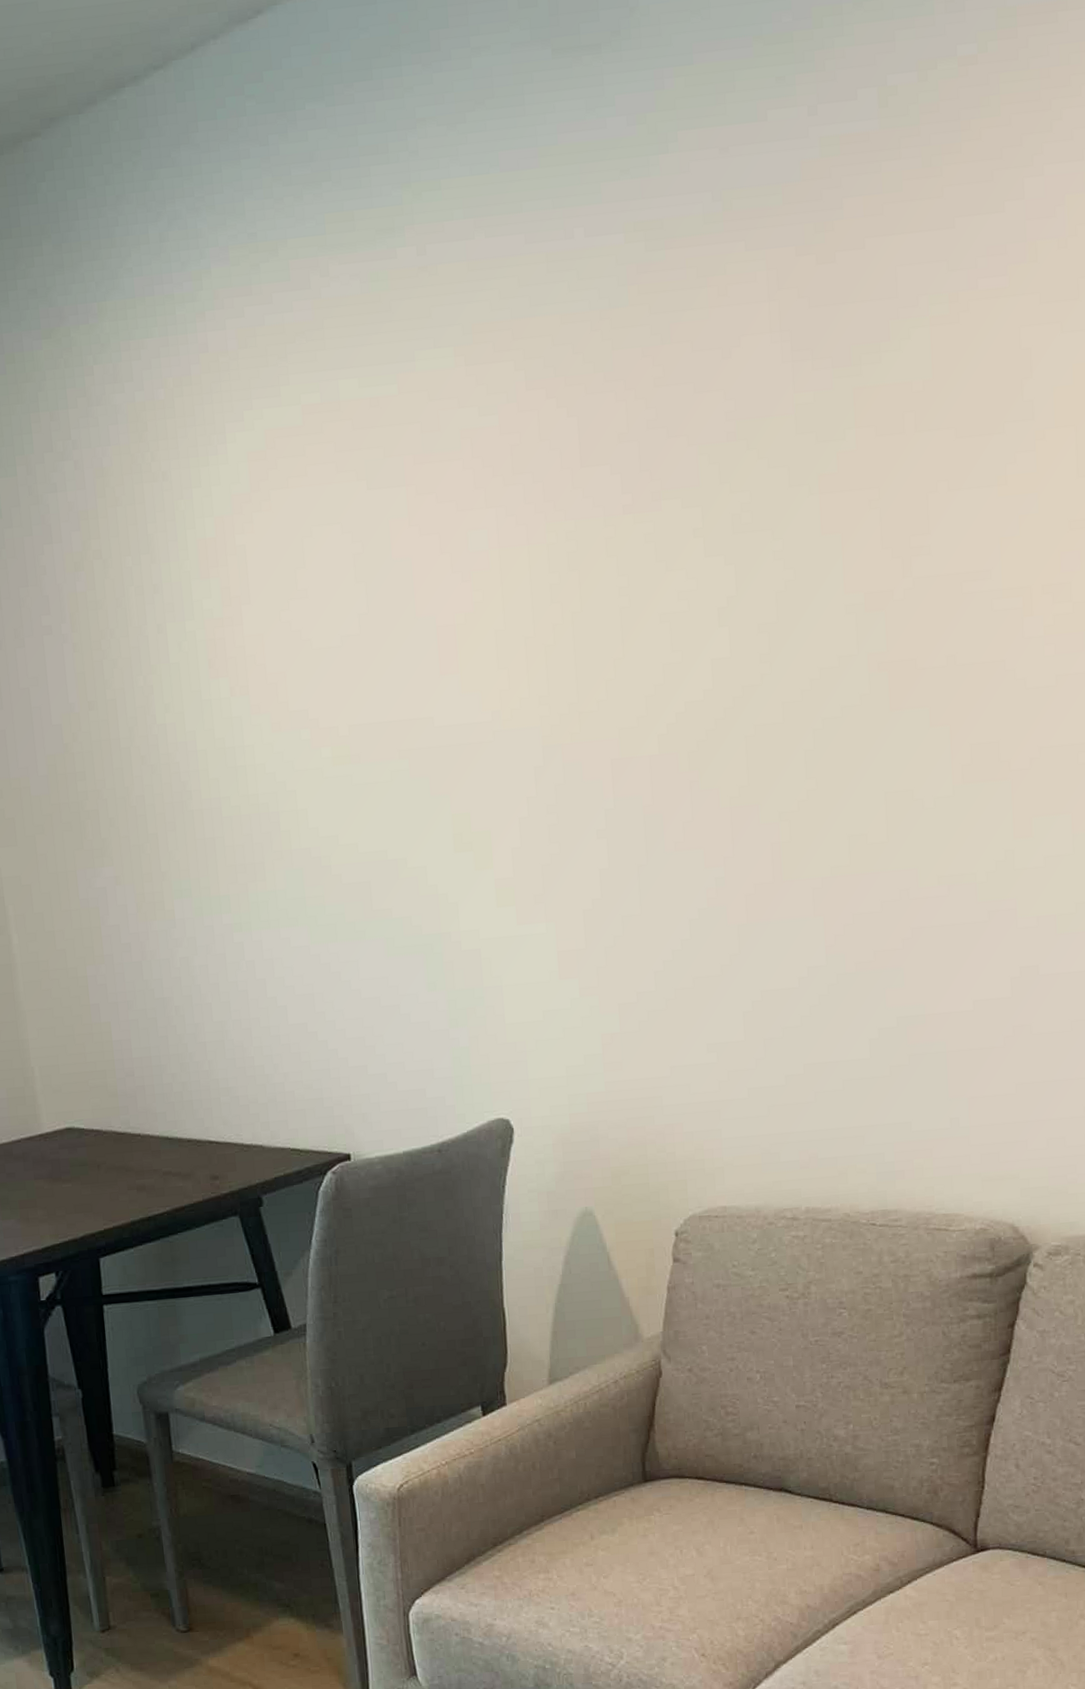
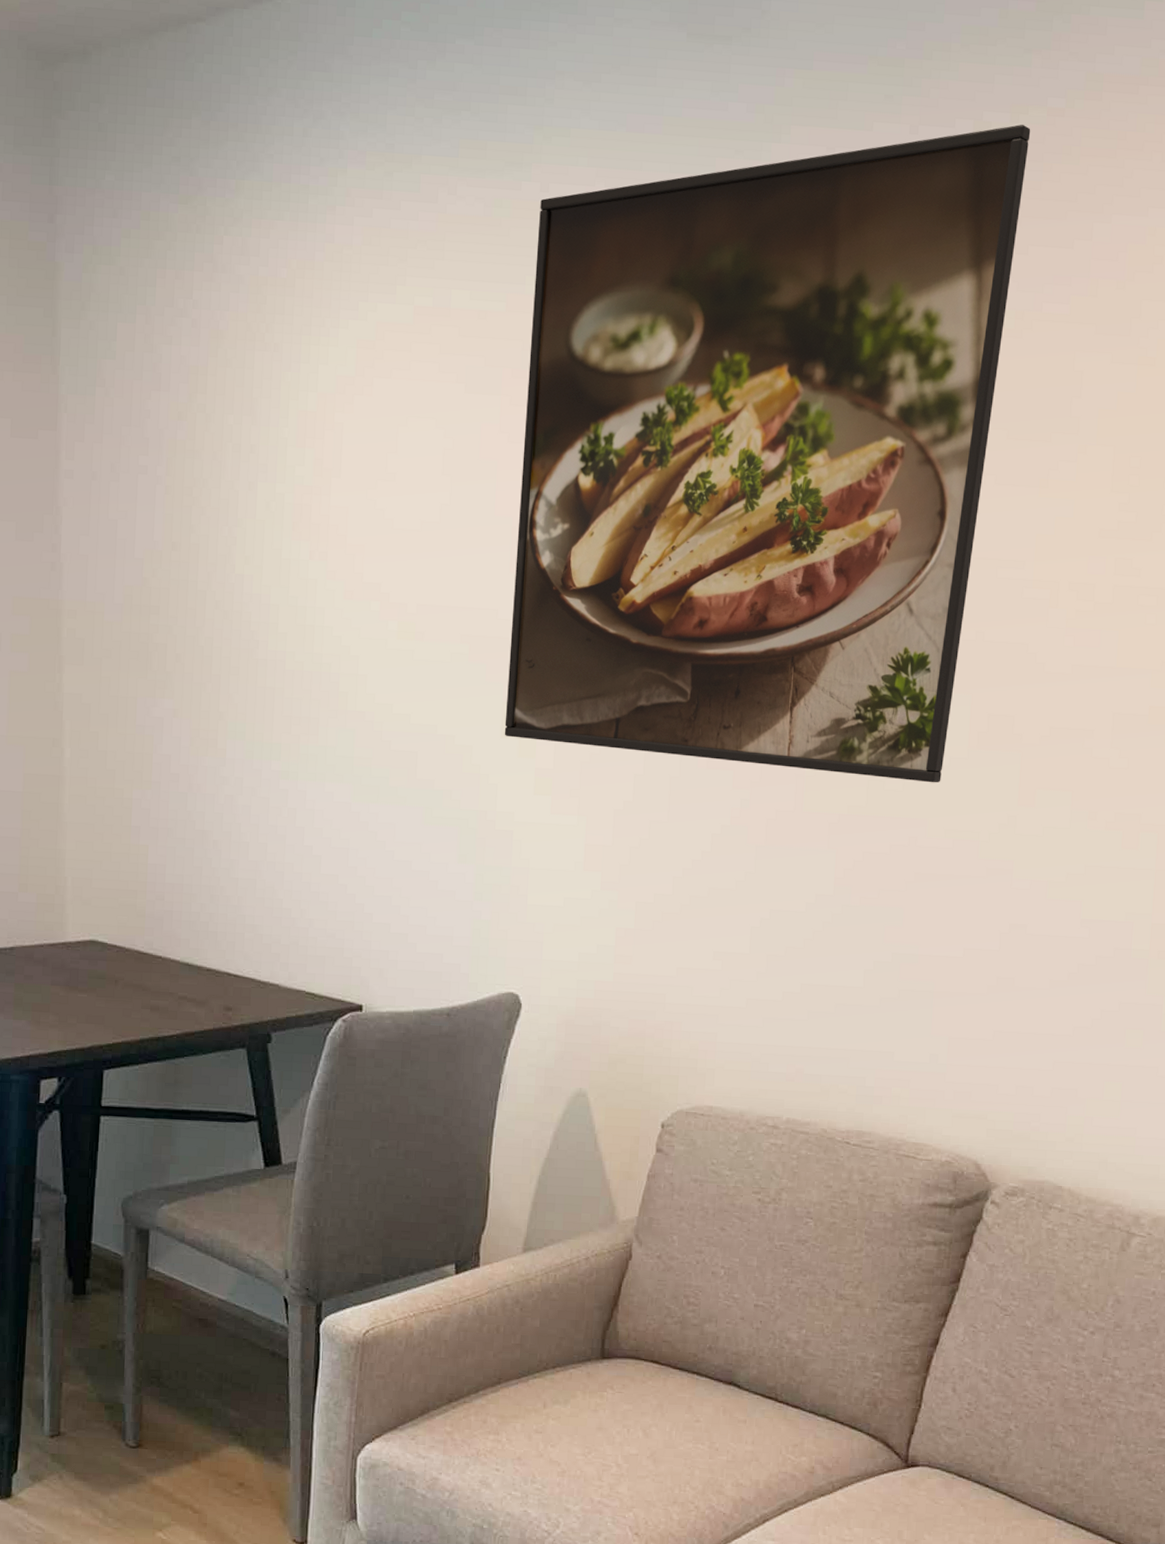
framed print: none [419,82,943,851] -> present [504,124,1031,783]

